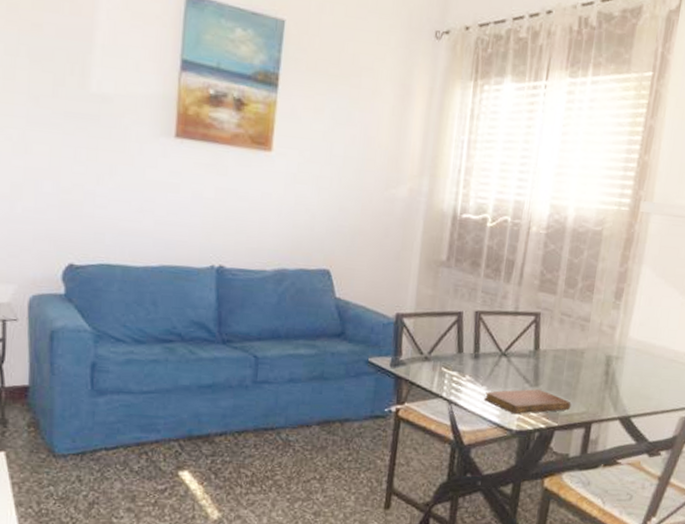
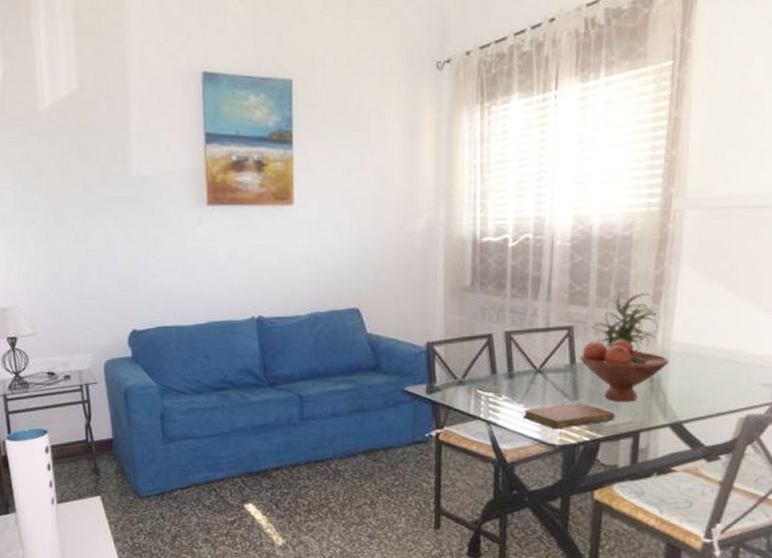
fruit bowl: none [543,329,624,393] -> present [579,340,669,402]
potted plant: none [557,282,621,343] -> present [591,290,661,351]

